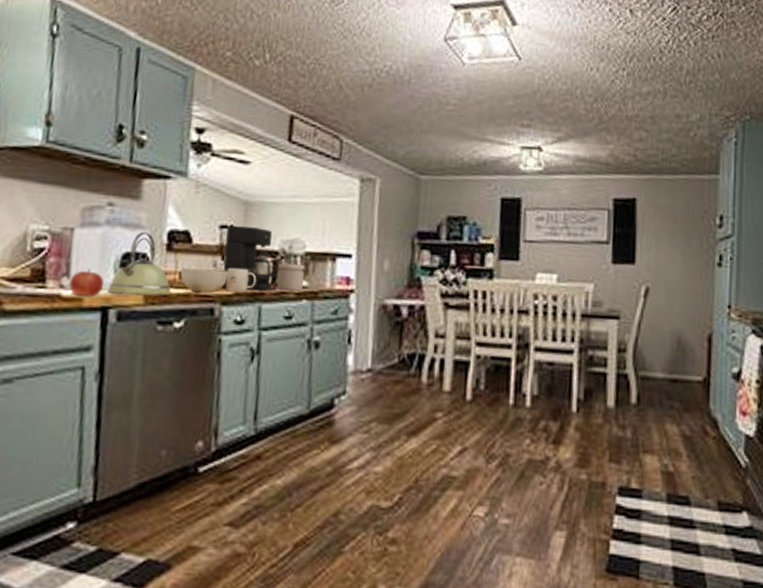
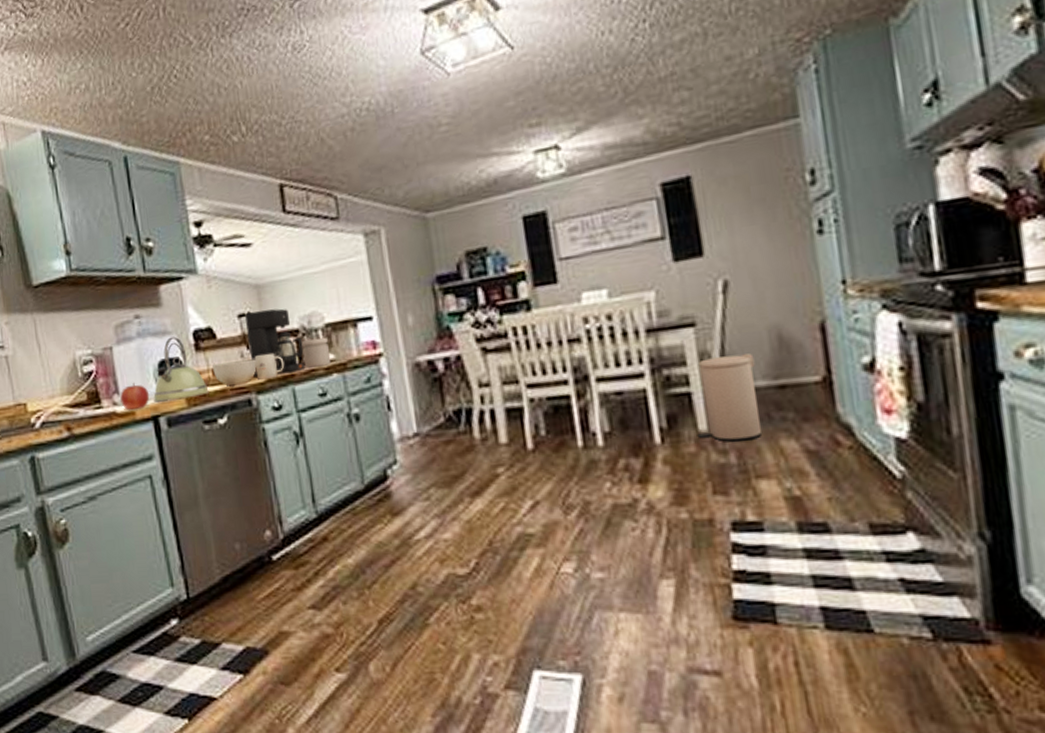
pedal bin: none [605,347,658,420] -> present [697,353,763,442]

